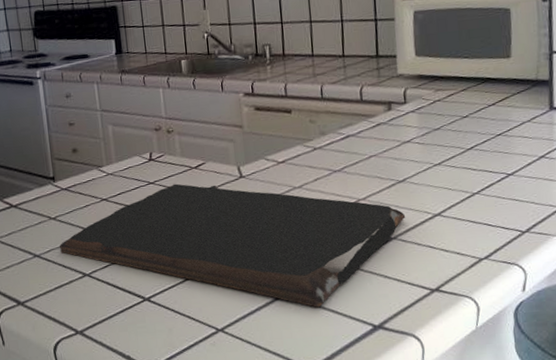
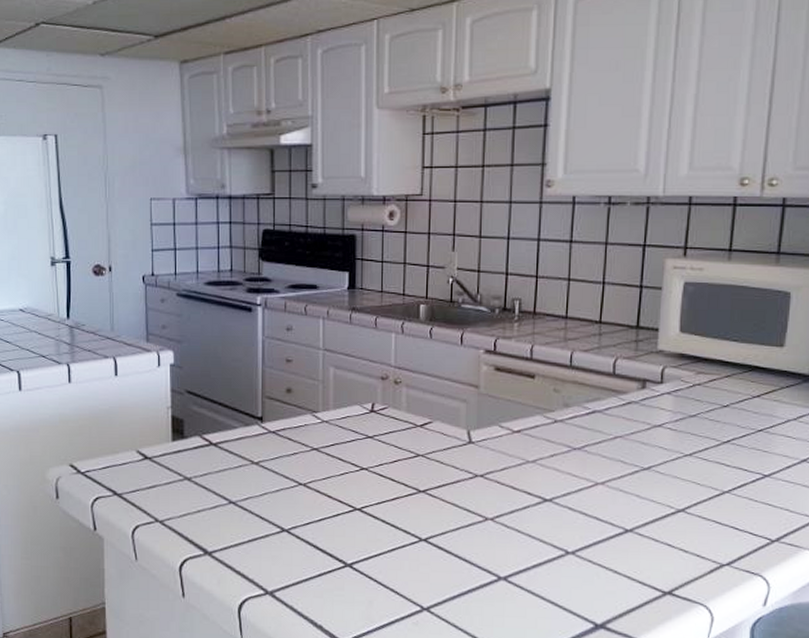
cutting board: present [60,183,406,307] -> none [259,441,646,597]

